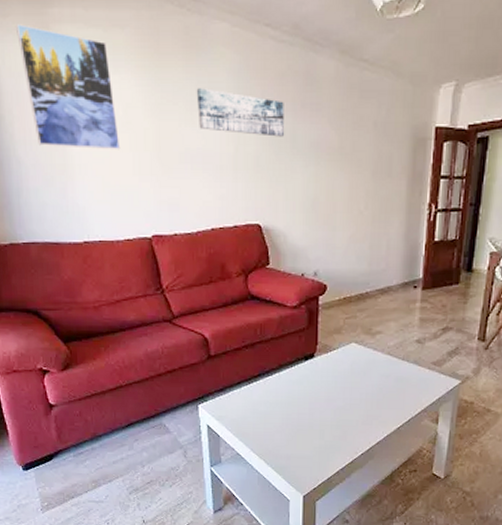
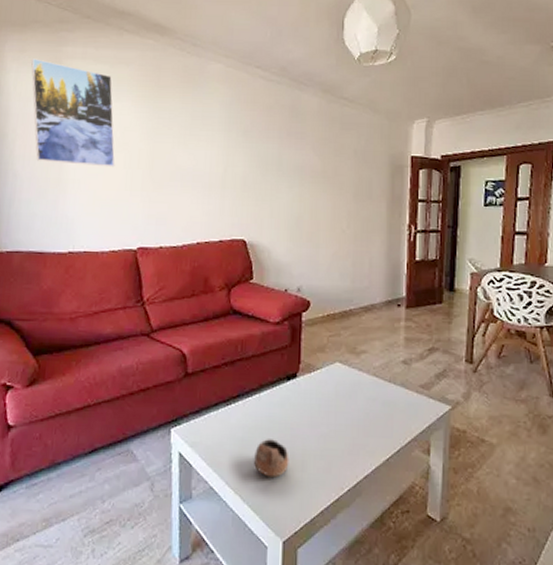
wall art: present [196,88,285,137] -> none [190,116,272,160]
cup: none [276,412,308,445] -> present [254,439,289,478]

